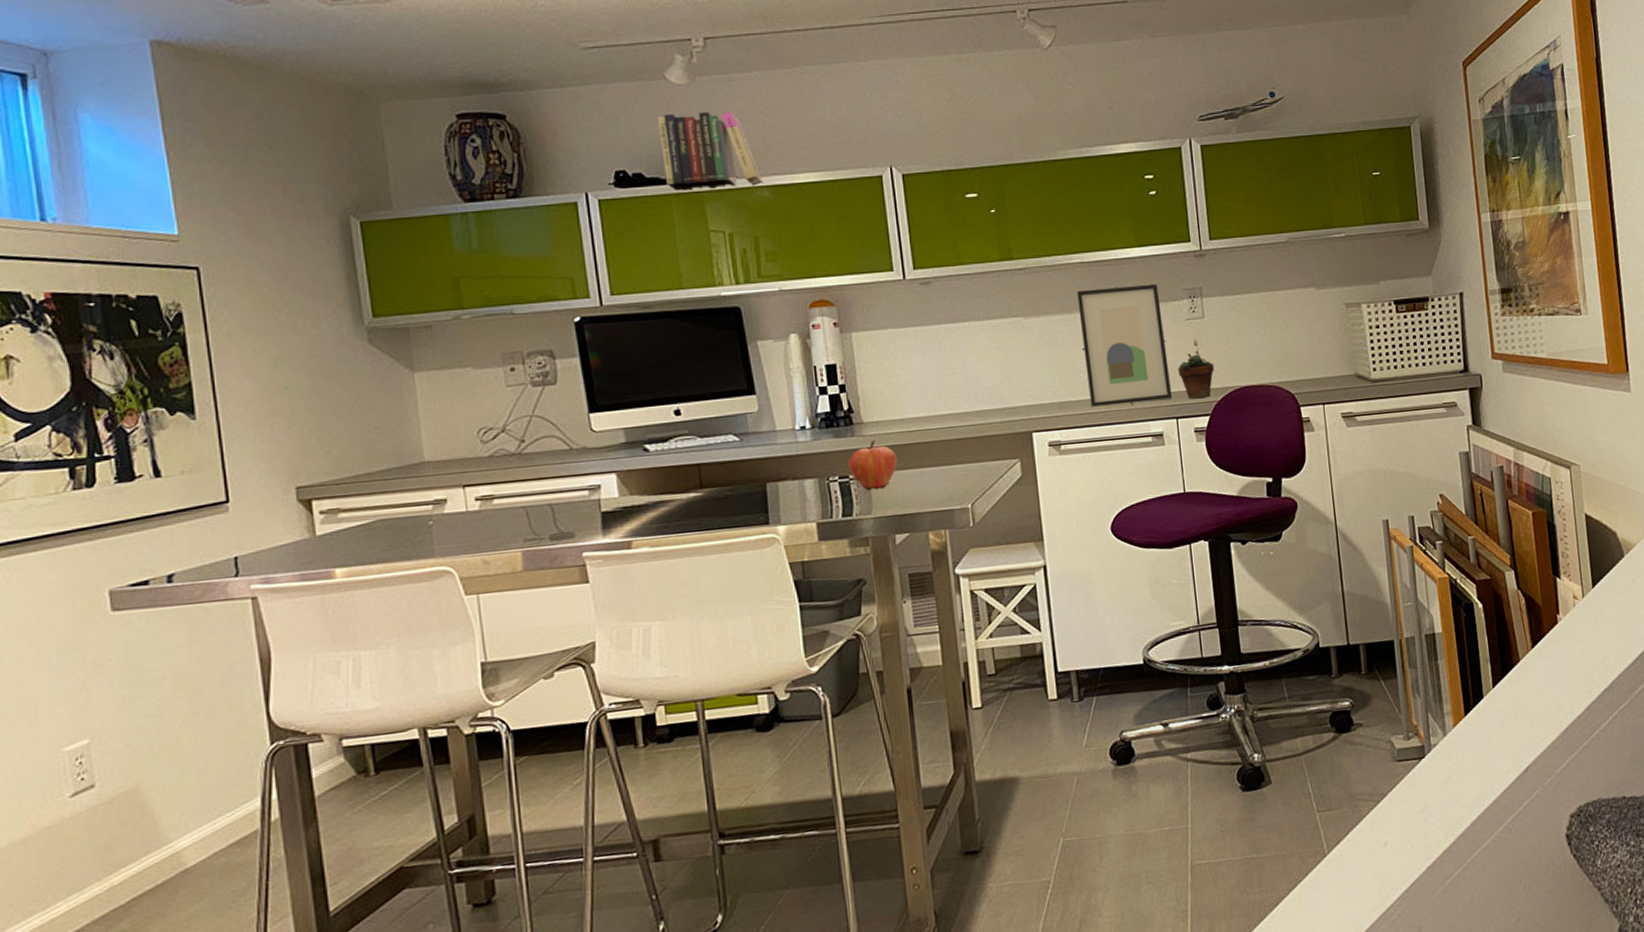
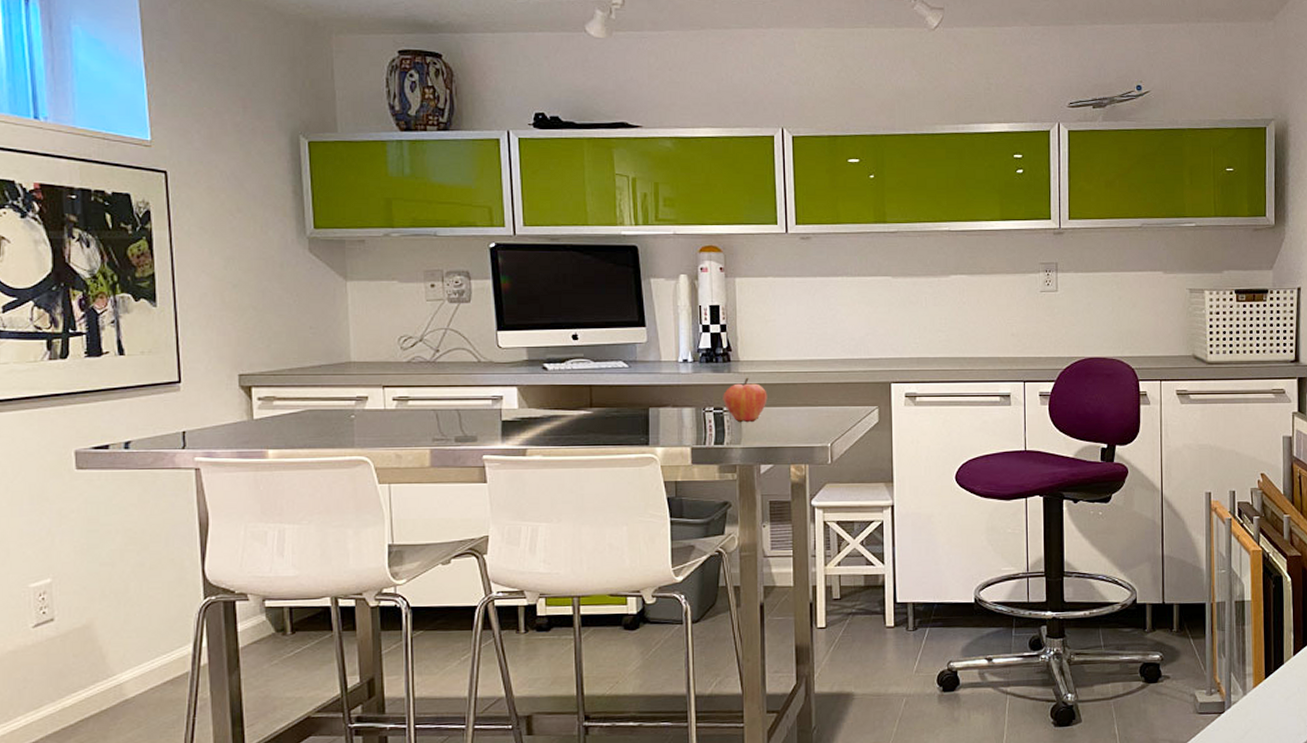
books: present [657,111,764,191] -> none [576,64,667,137]
picture frame: present [1077,283,1173,407] -> none [942,255,1022,366]
succulent plant: present [1178,339,1215,399] -> none [1029,311,1063,365]

